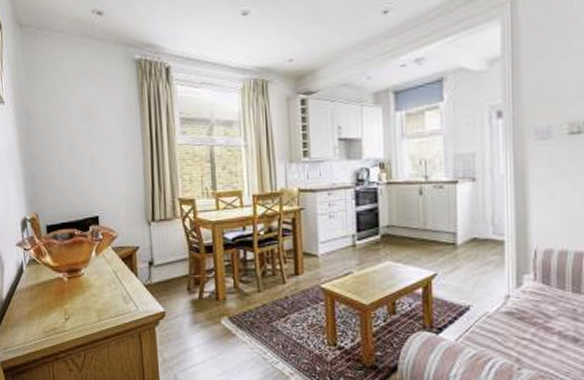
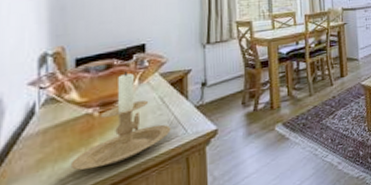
candle holder: none [51,242,125,328] -> present [70,71,171,171]

